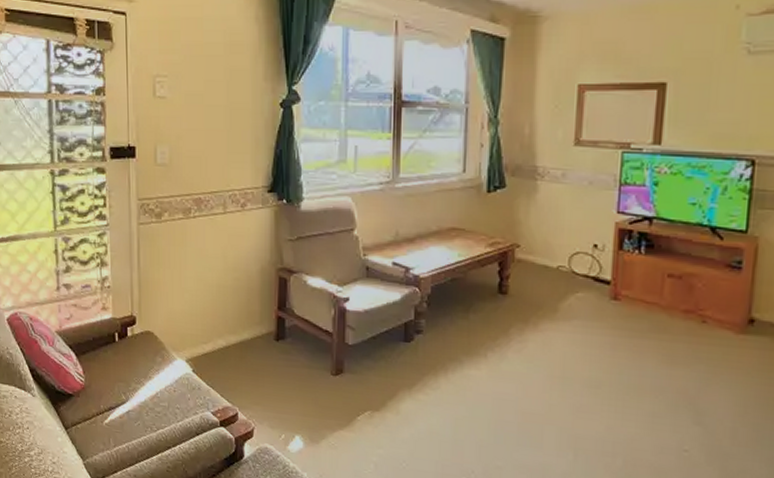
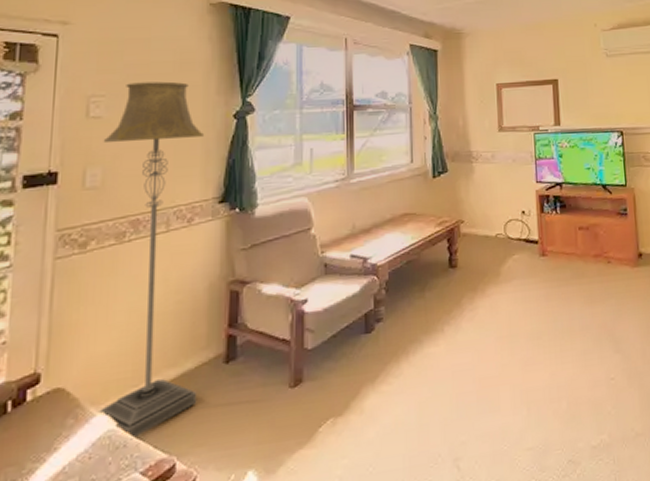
floor lamp: none [168,64,253,385] -> present [99,81,203,440]

